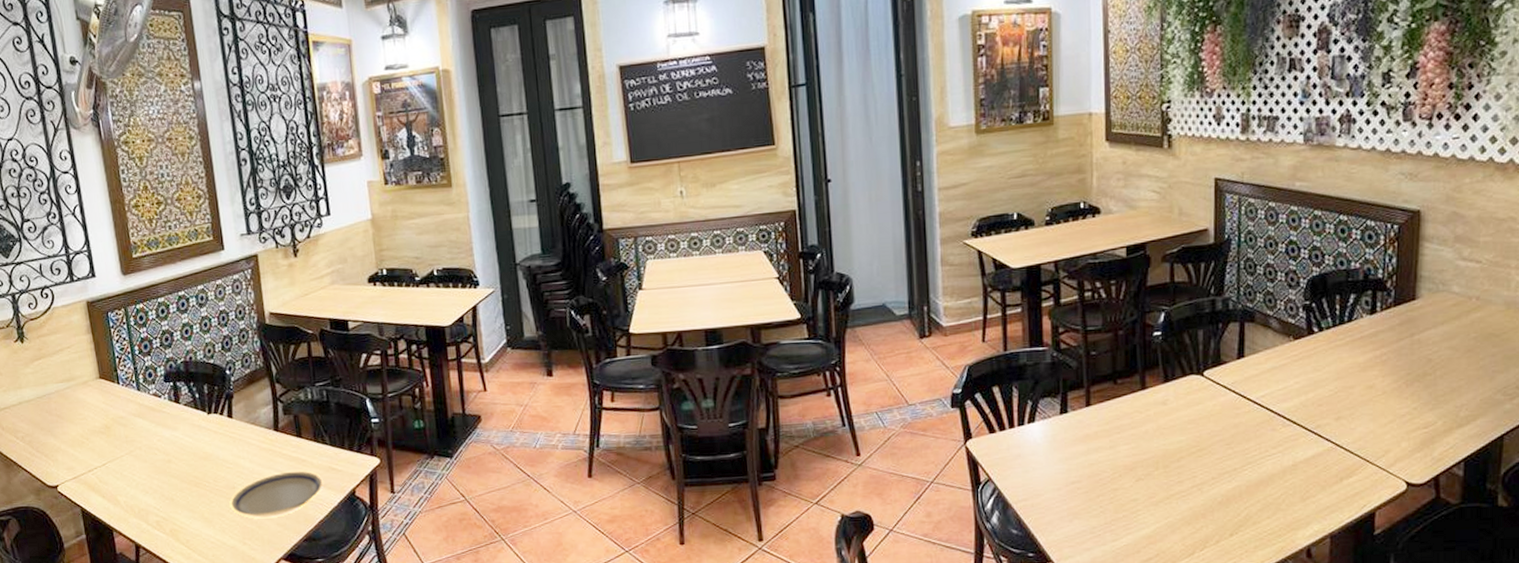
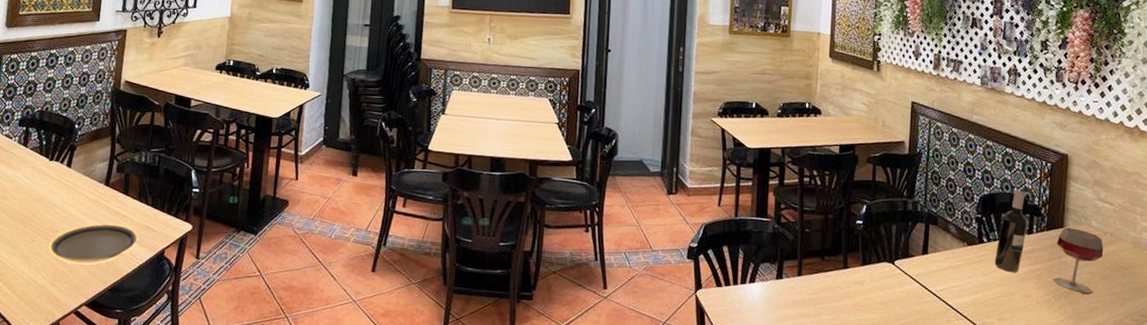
wine bottle: none [1328,264,1369,363] -> present [994,190,1027,273]
wineglass: none [1402,298,1468,374] -> present [1052,227,1104,295]

